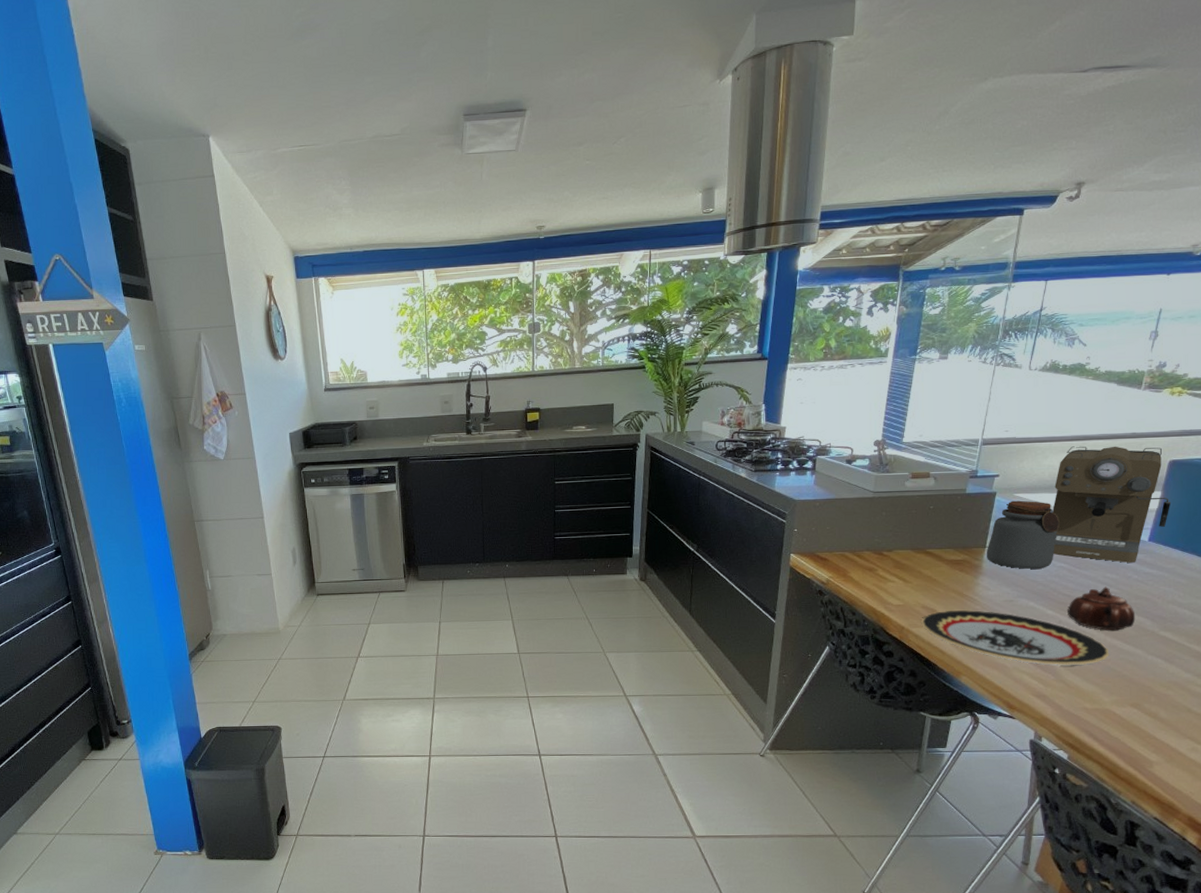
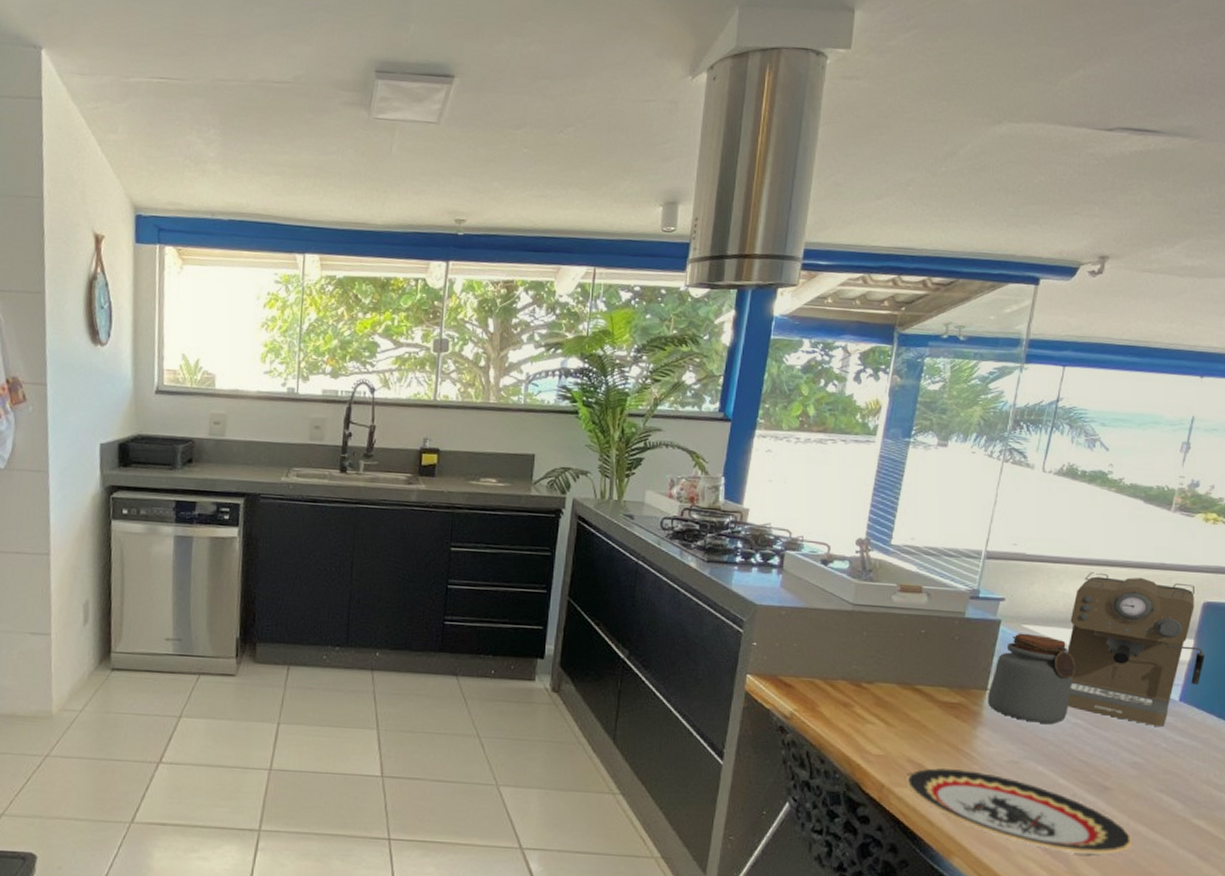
teapot: present [1068,587,1136,631] -> none [1084,754,1164,813]

